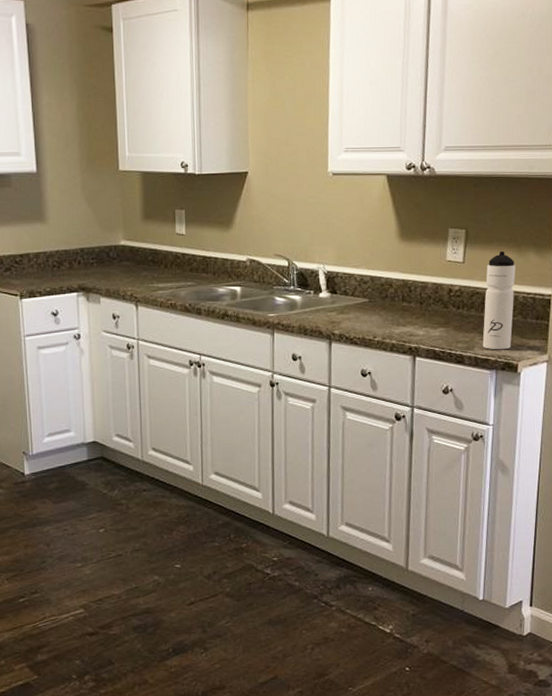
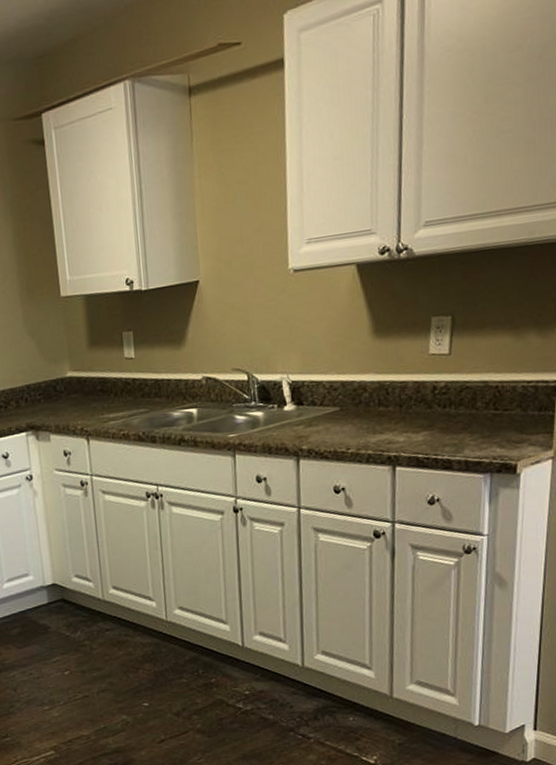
water bottle: present [482,251,516,350] -> none [474,335,513,451]

